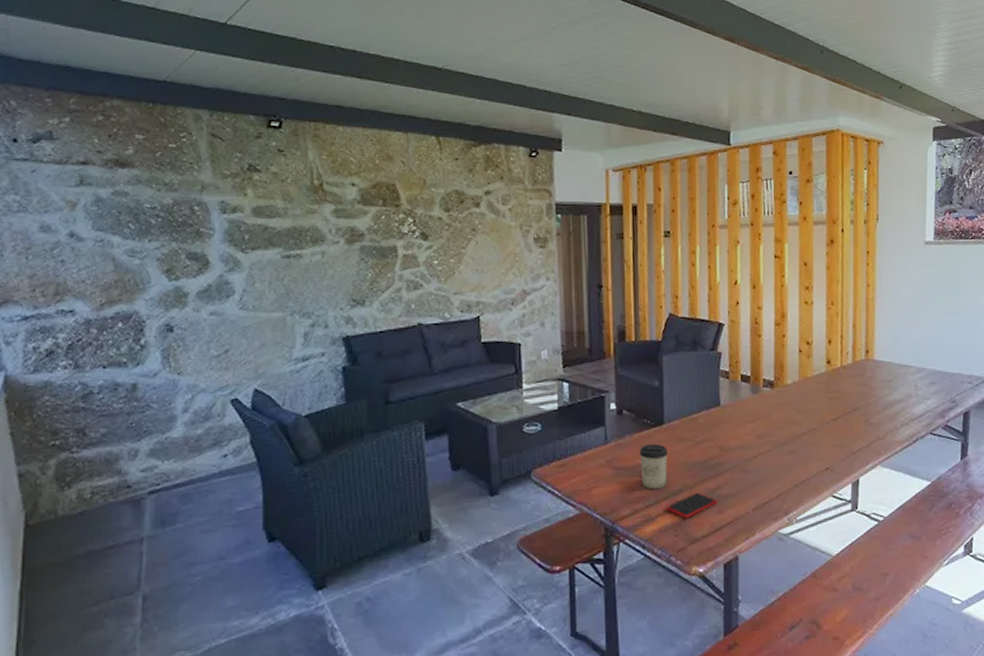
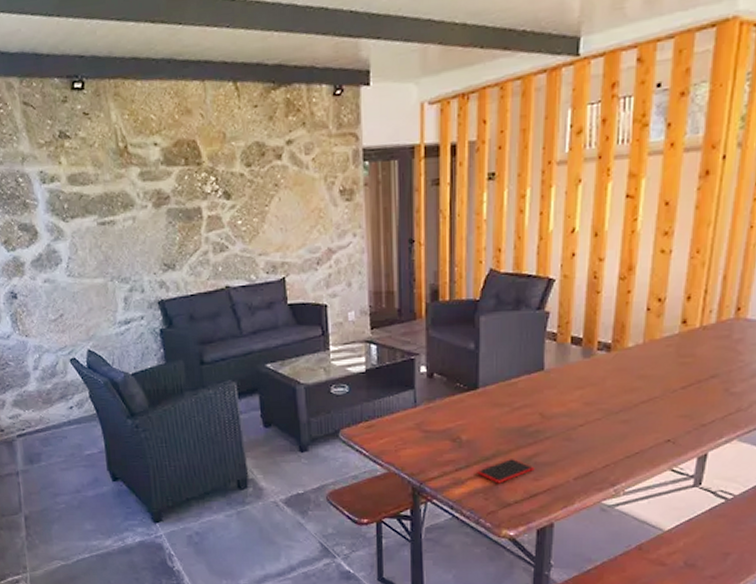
cup: present [639,444,668,490] -> none [450,408,481,454]

